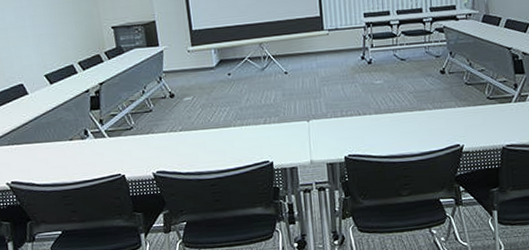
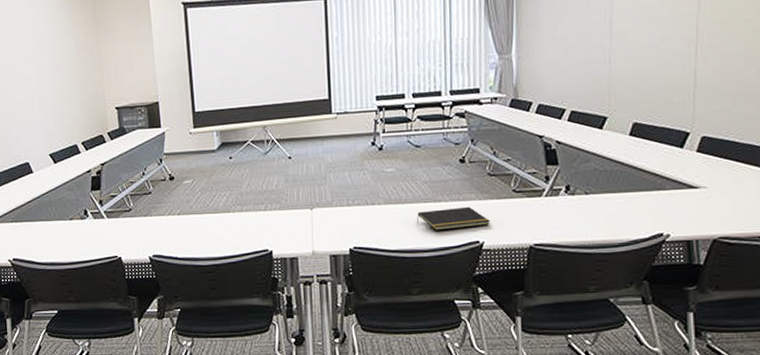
notepad: none [404,113,468,137] -> present [416,206,490,231]

